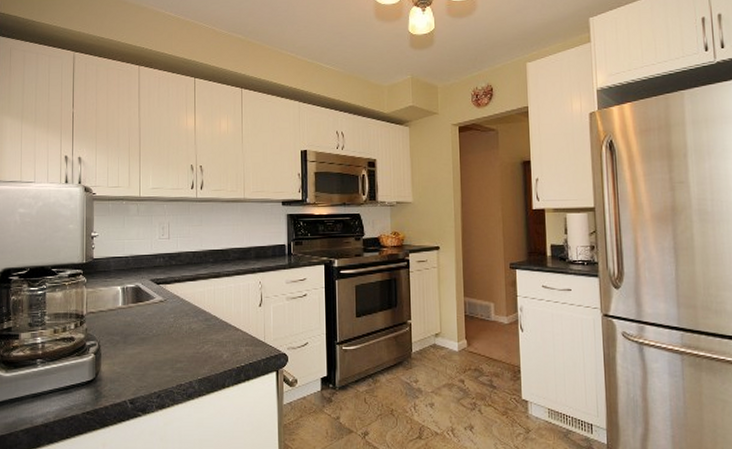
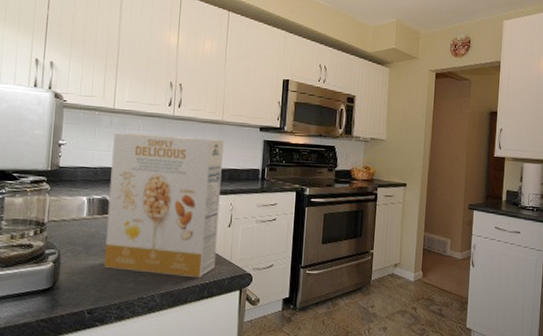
cereal box: none [142,218,249,361] -> present [104,133,224,278]

